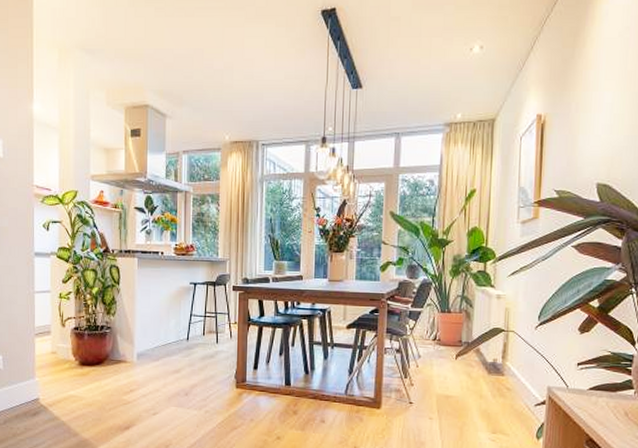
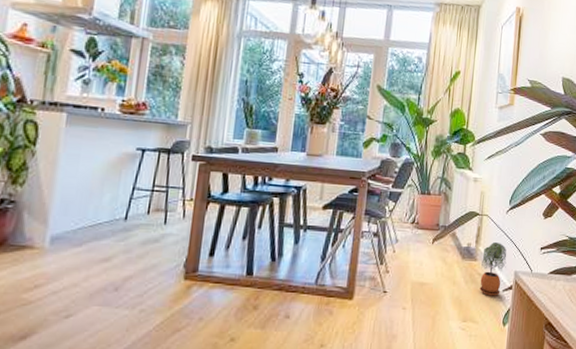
potted plant: none [508,358,538,410] -> present [479,242,507,296]

